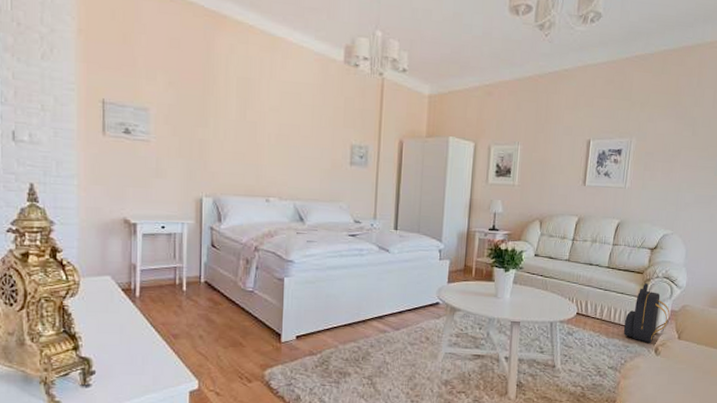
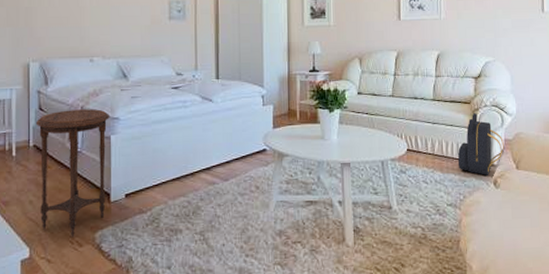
side table: none [208,249,284,373] -> present [36,109,109,238]

